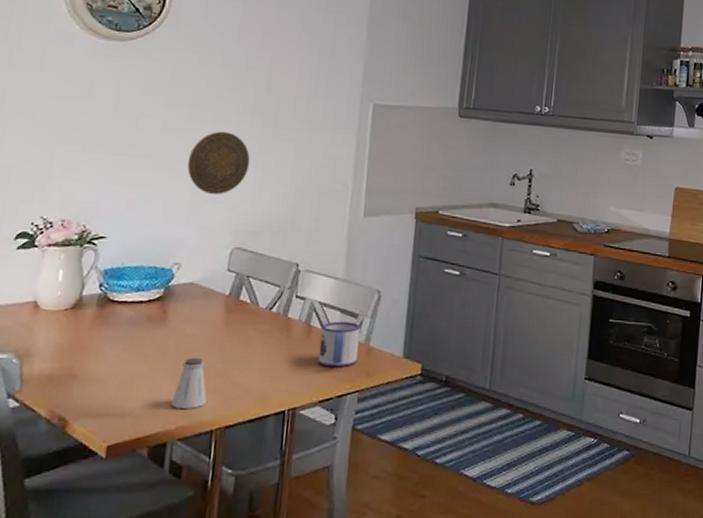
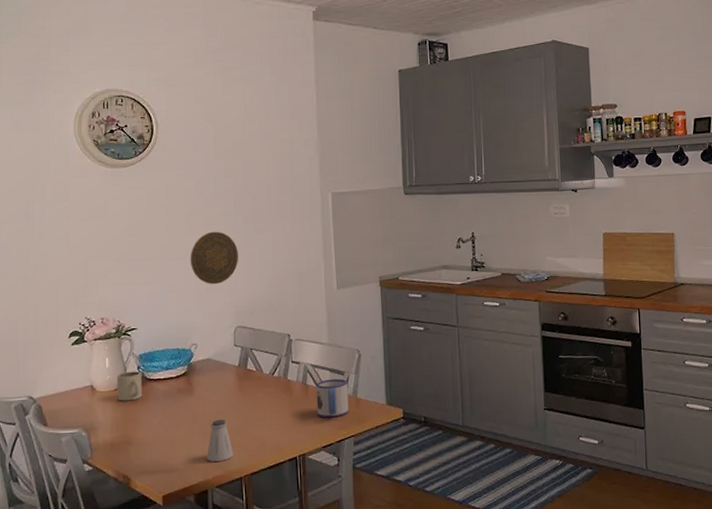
mug: none [67,288,103,325] -> present [116,371,143,401]

